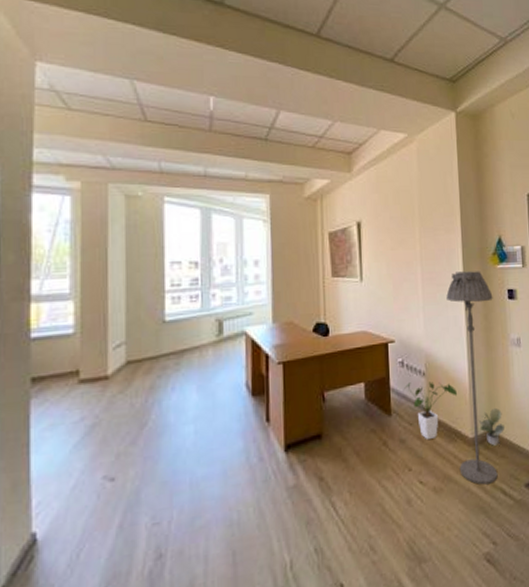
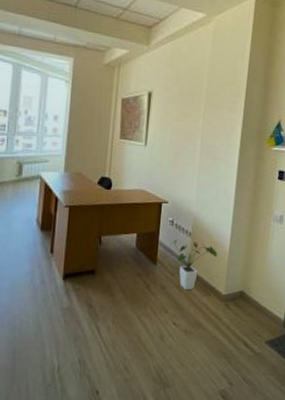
floor lamp: present [446,271,498,485] -> none [209,148,264,335]
potted plant: present [478,407,504,446] -> none [232,272,255,305]

